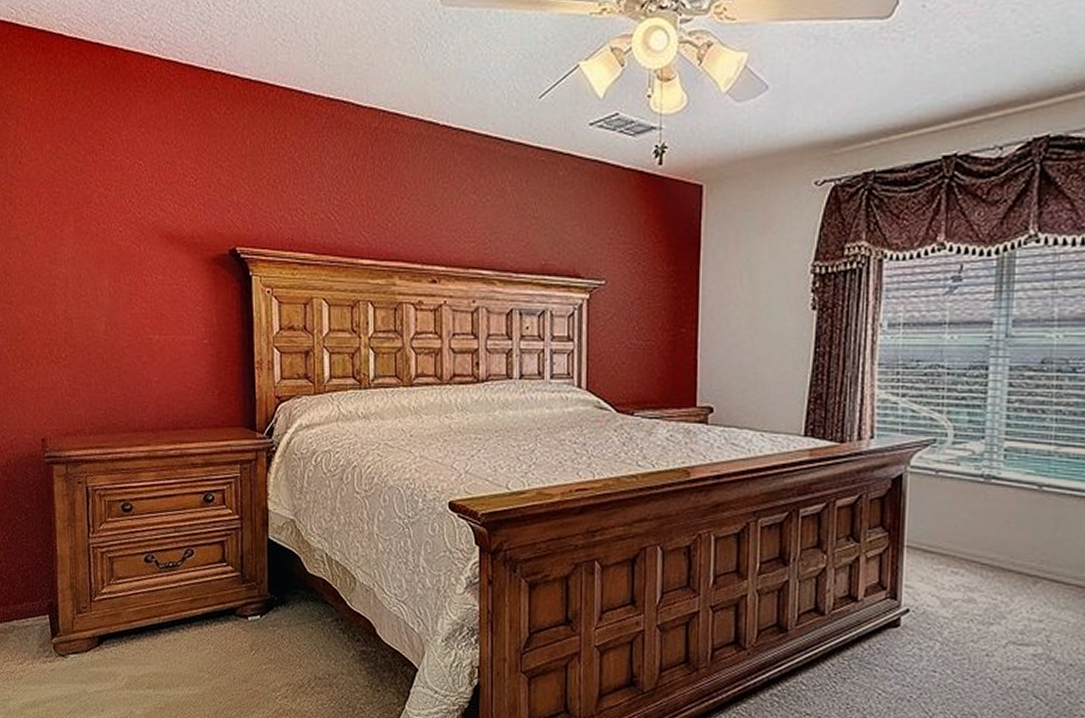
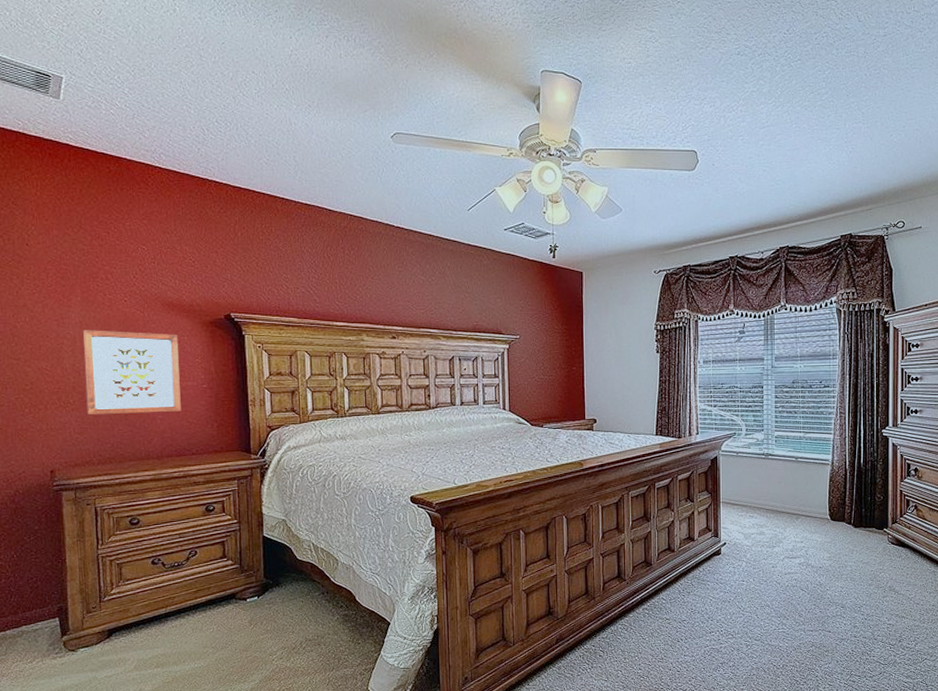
wall art: none [76,268,179,374] -> present [83,330,181,414]

